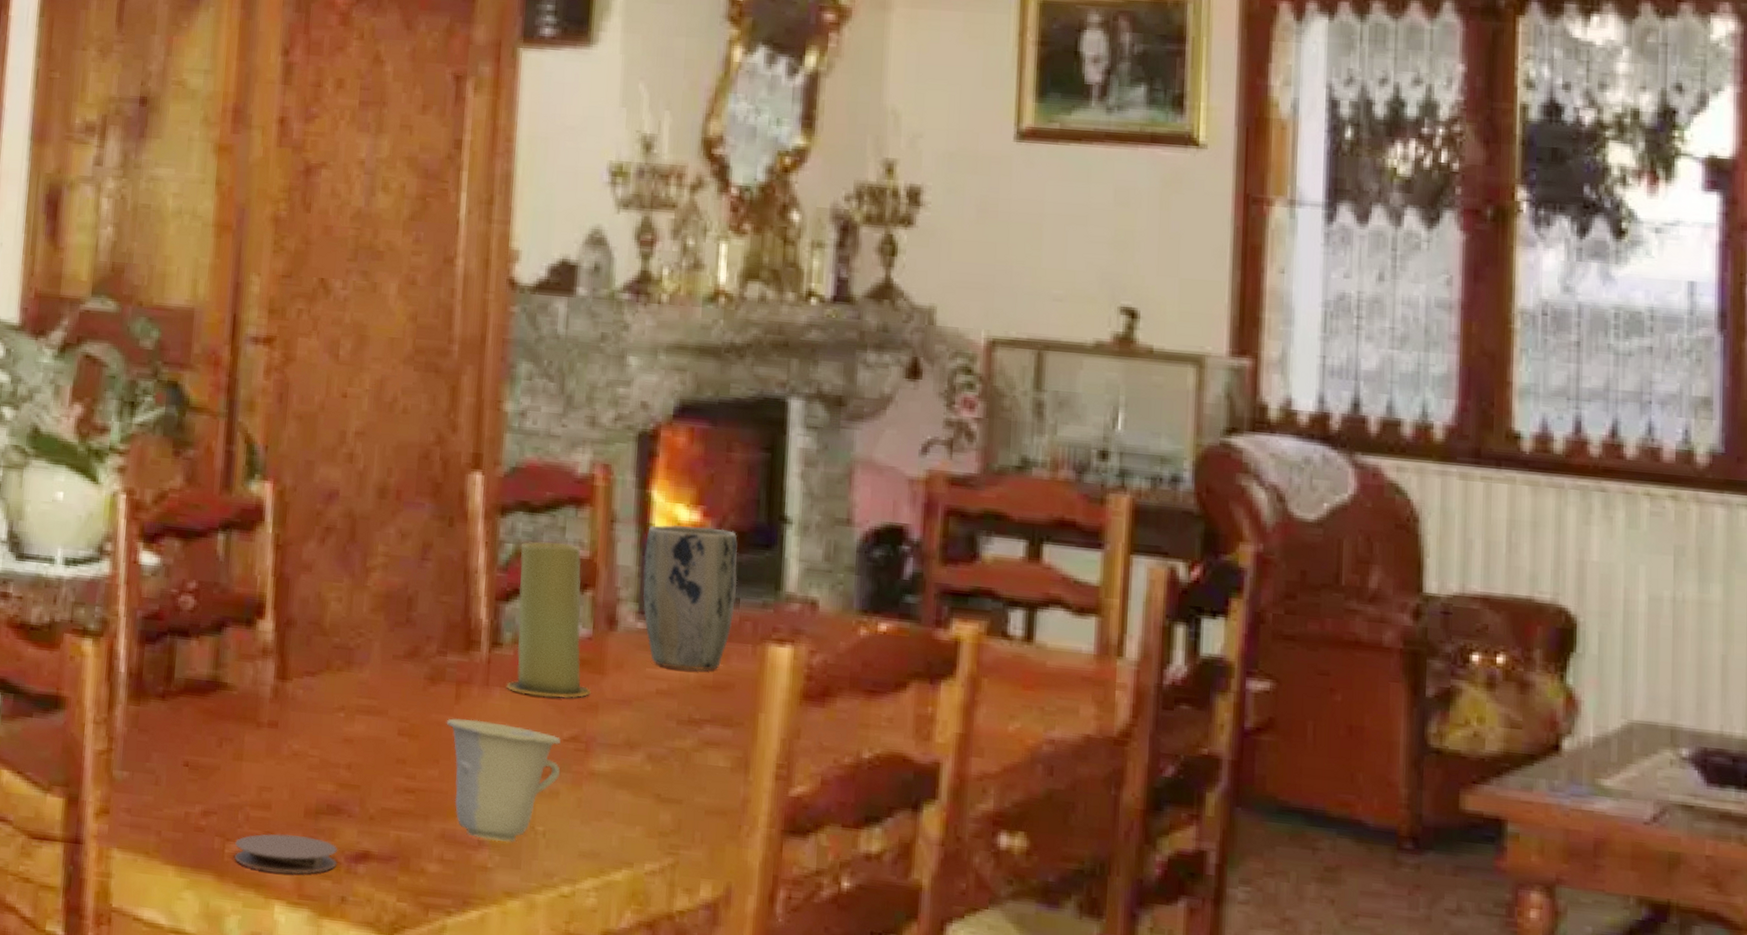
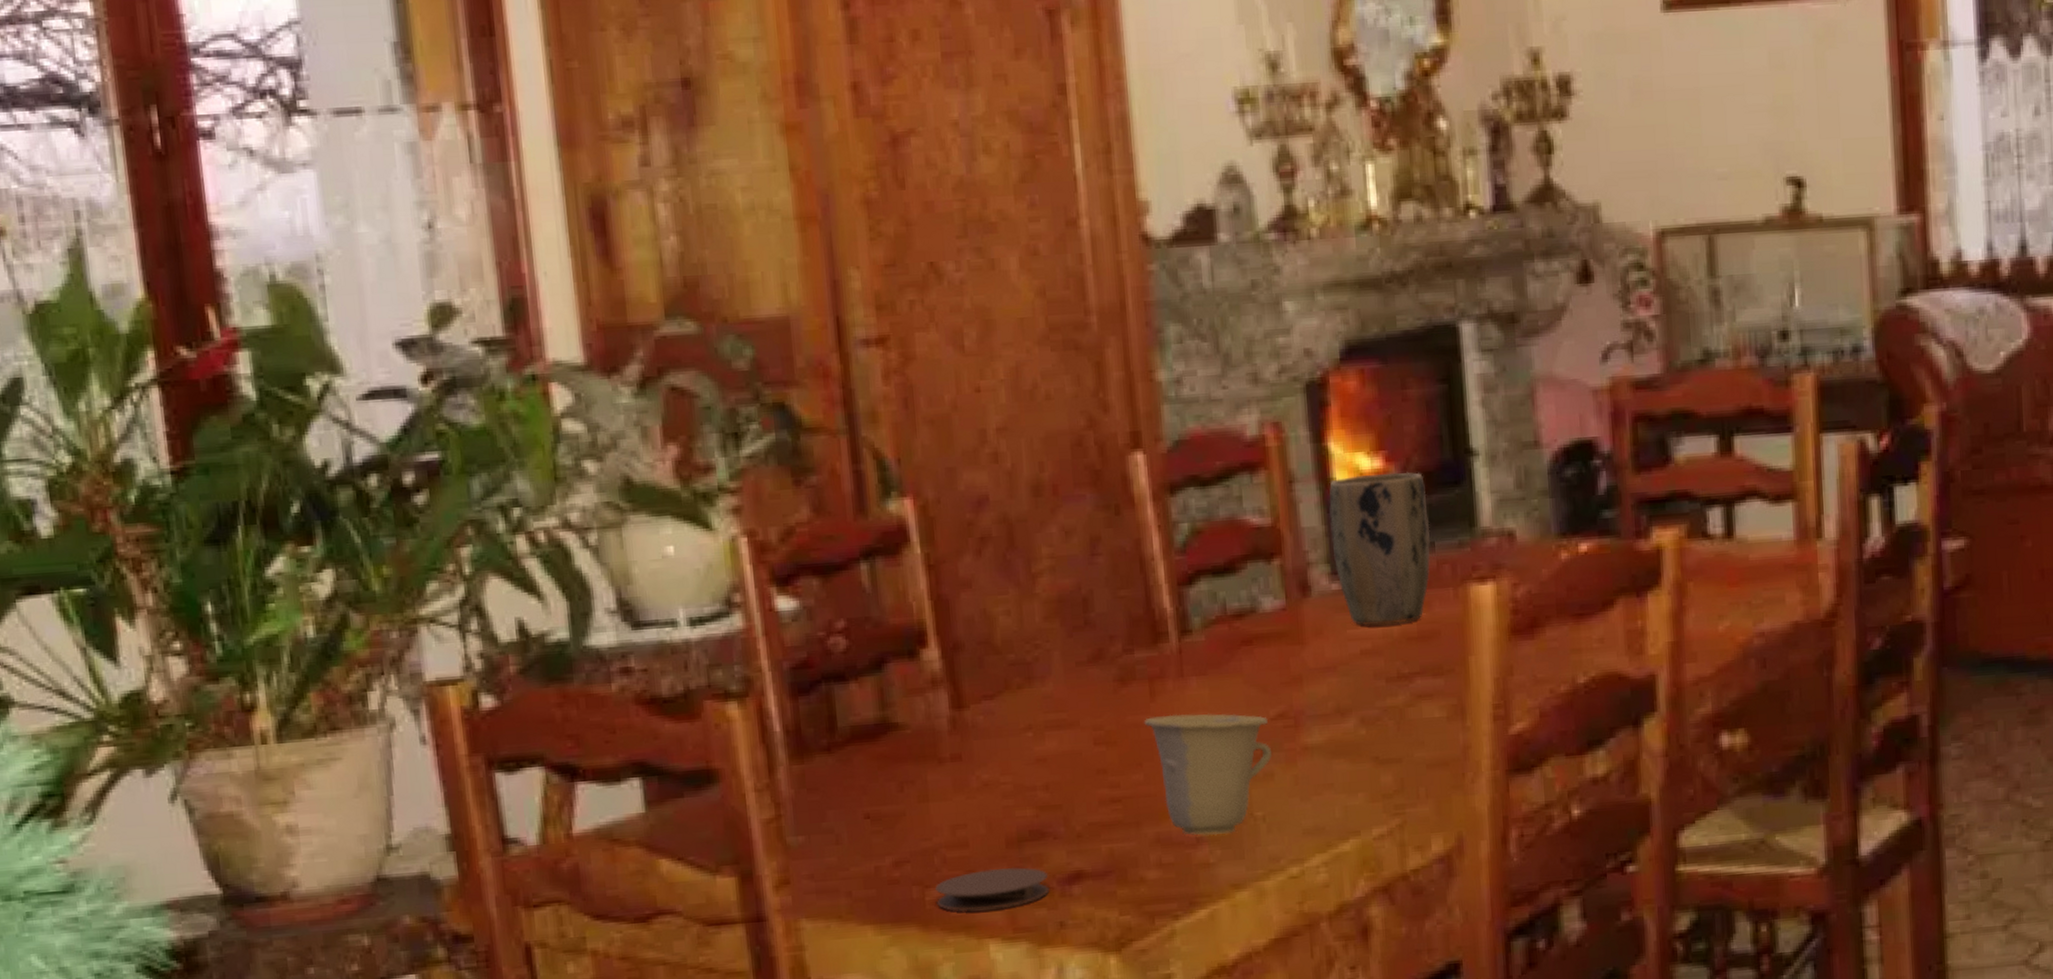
candle: present [506,541,591,698] -> none [1197,513,1293,679]

